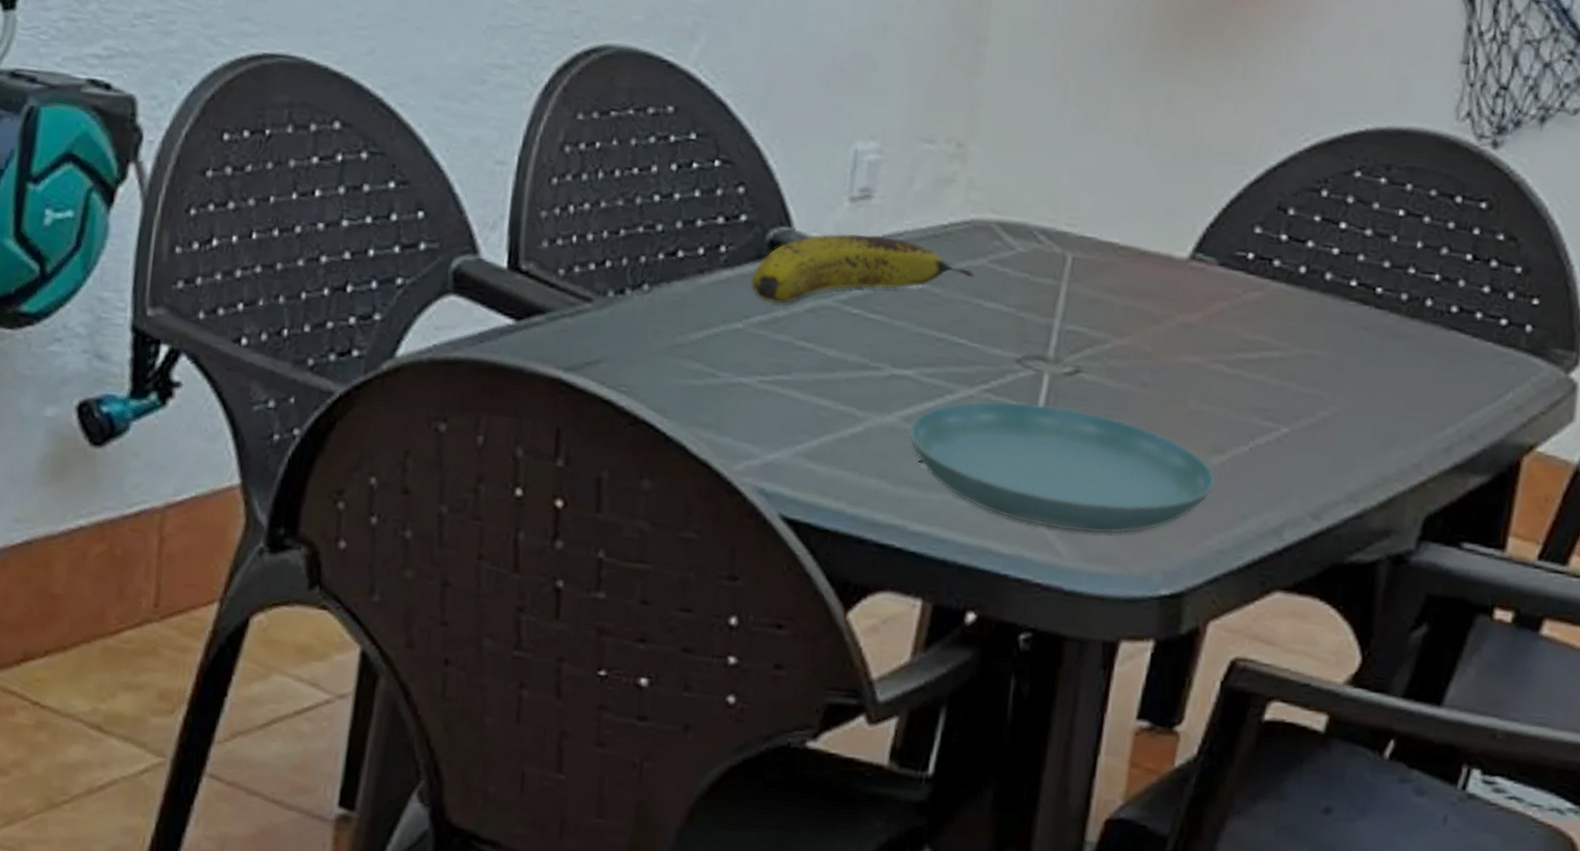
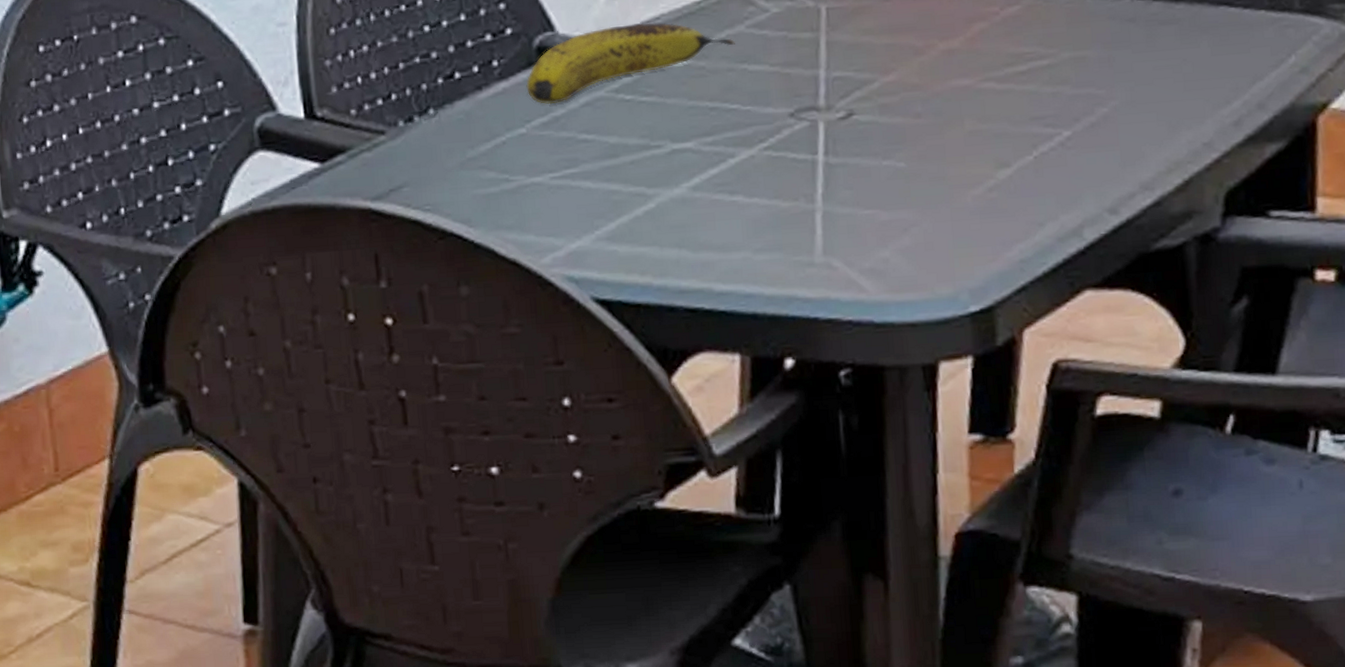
saucer: present [908,400,1216,534] -> none [698,150,1006,267]

